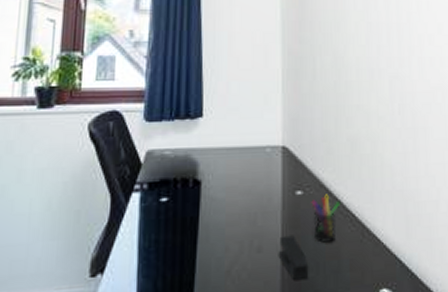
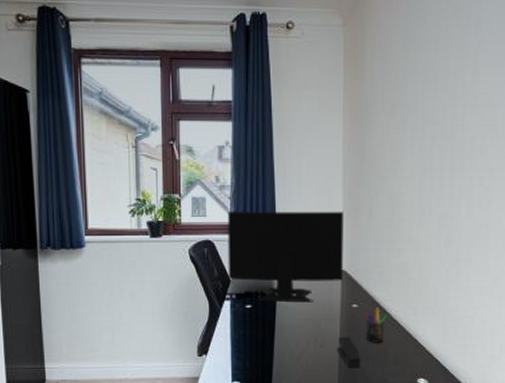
computer monitor: none [138,73,284,192] -> present [227,211,344,303]

